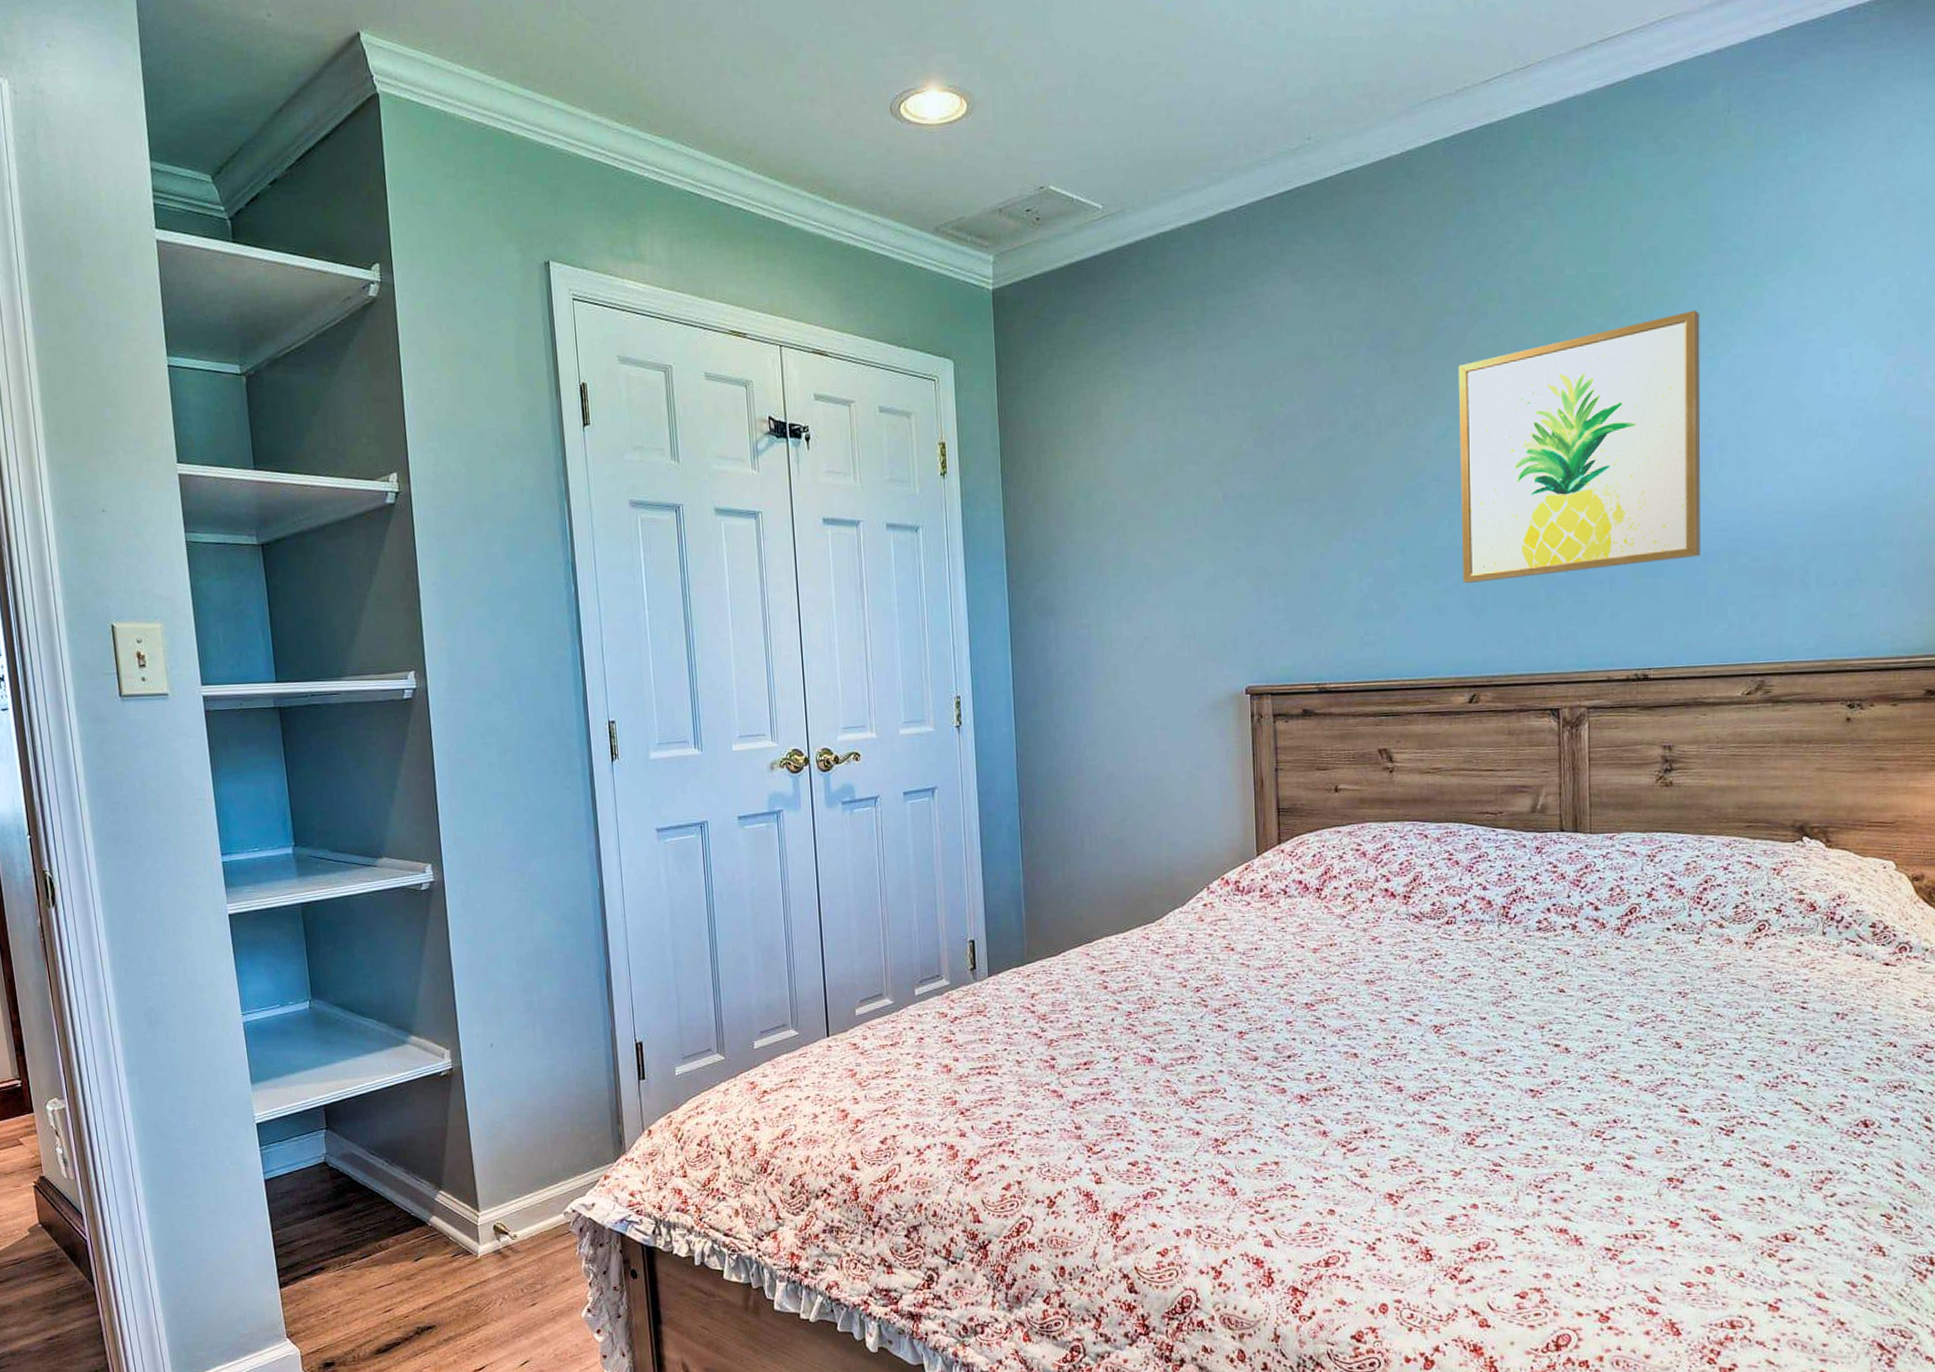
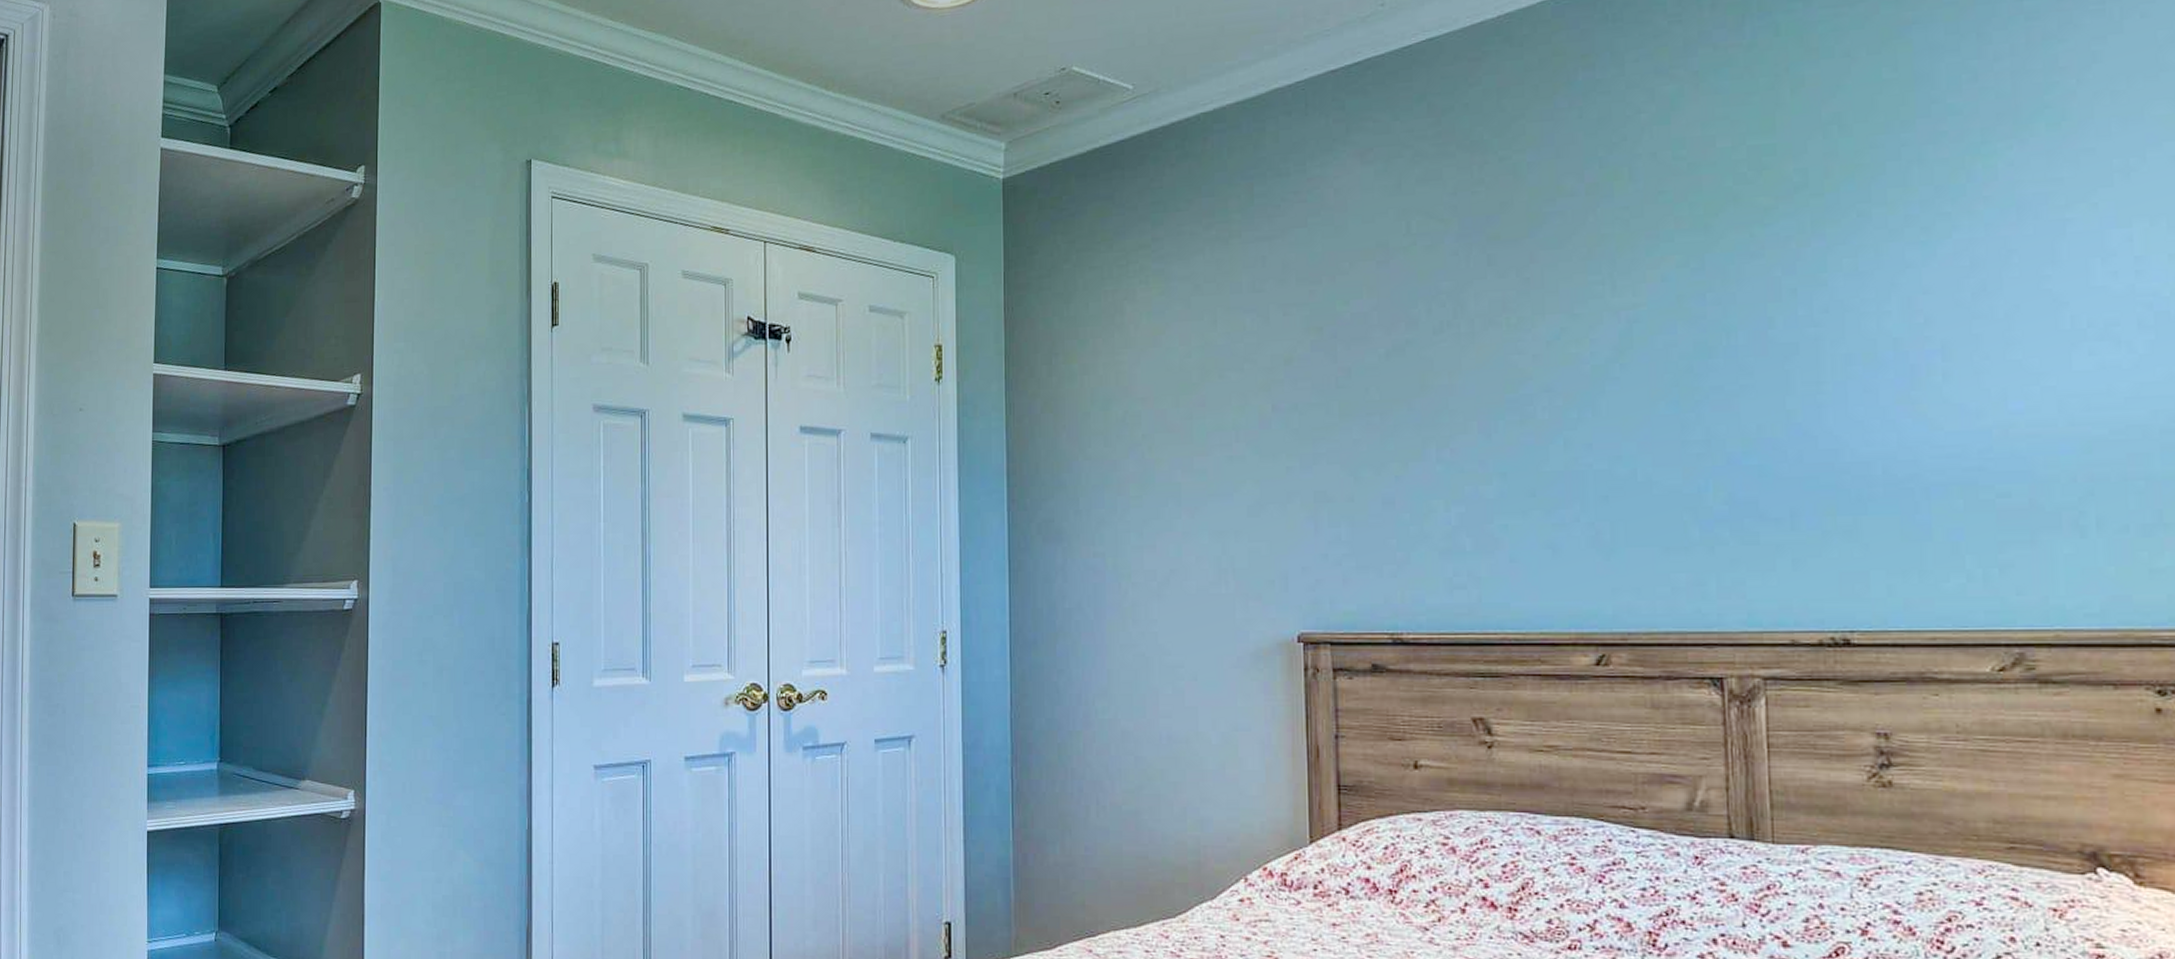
wall art: present [1458,310,1701,584] -> none [1574,186,1920,517]

